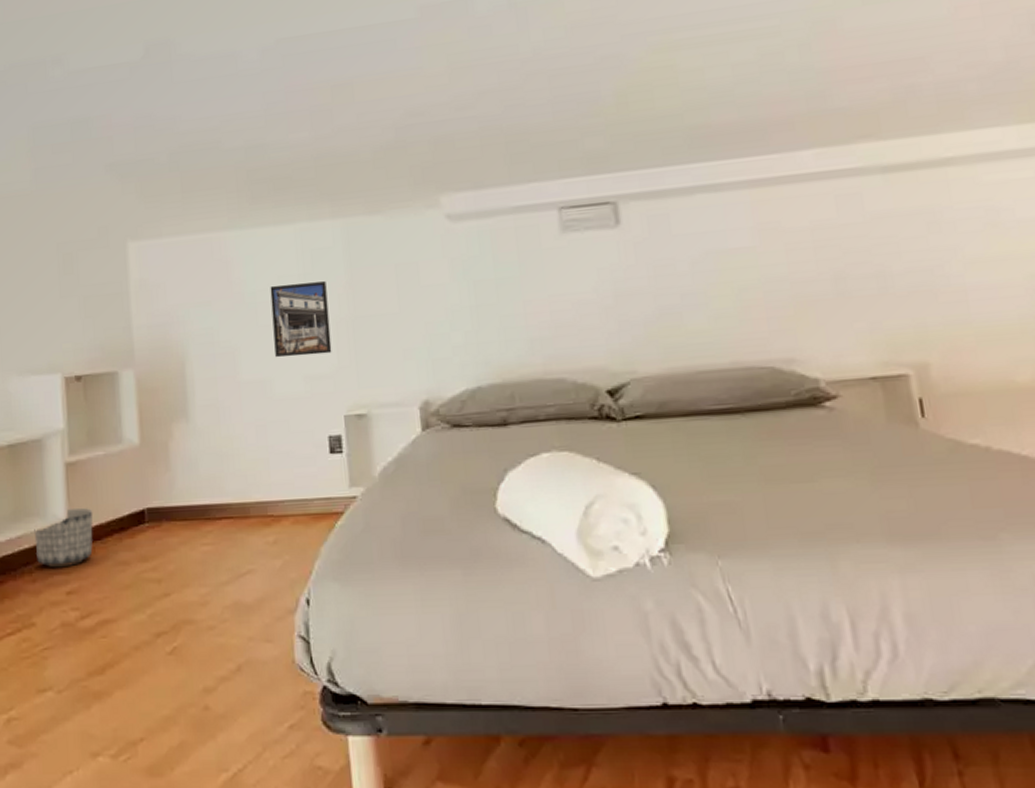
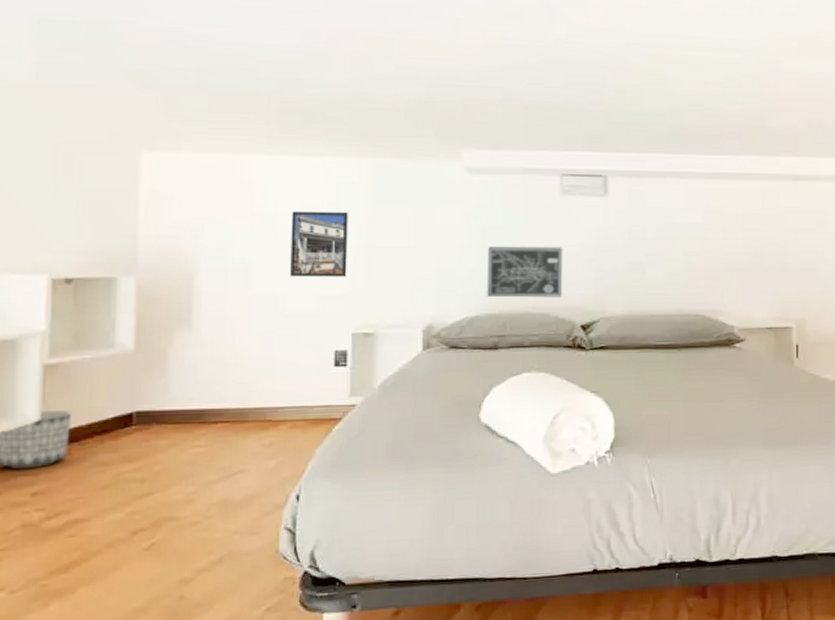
wall art: none [482,296,579,363] -> present [487,246,563,298]

